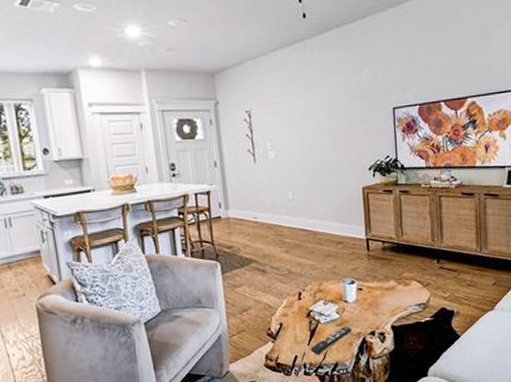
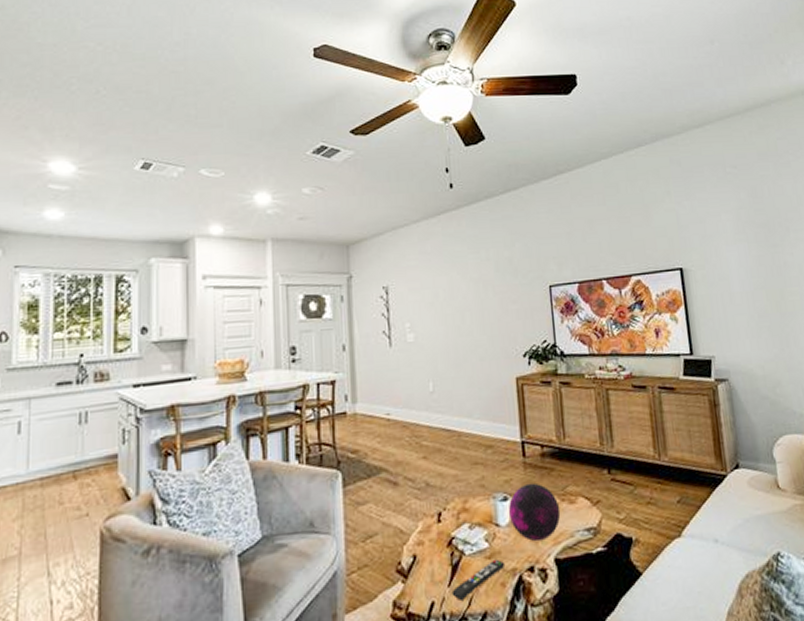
decorative orb: none [355,270,397,314] -> present [509,482,561,542]

